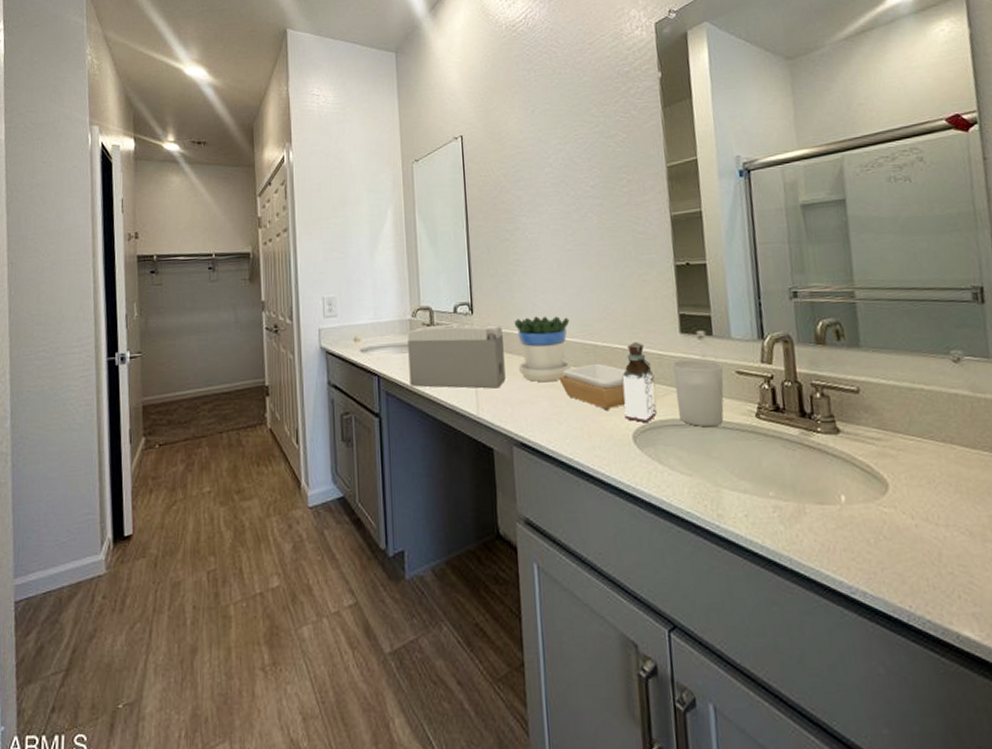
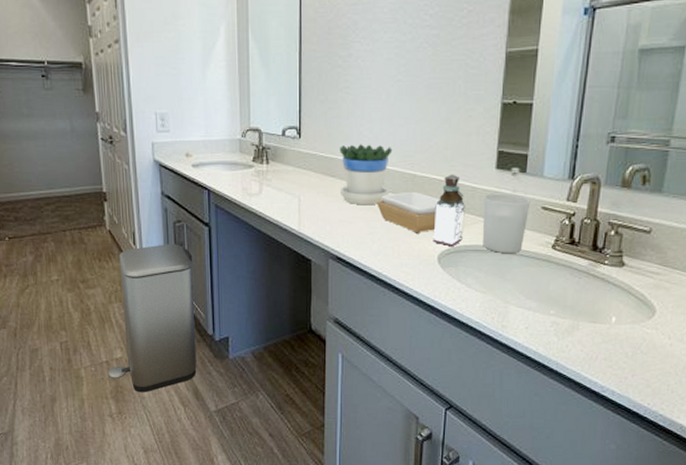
pedal bin: none [262,440,368,633] -> present [108,244,197,393]
battery: present [407,323,506,389] -> none [237,146,327,208]

